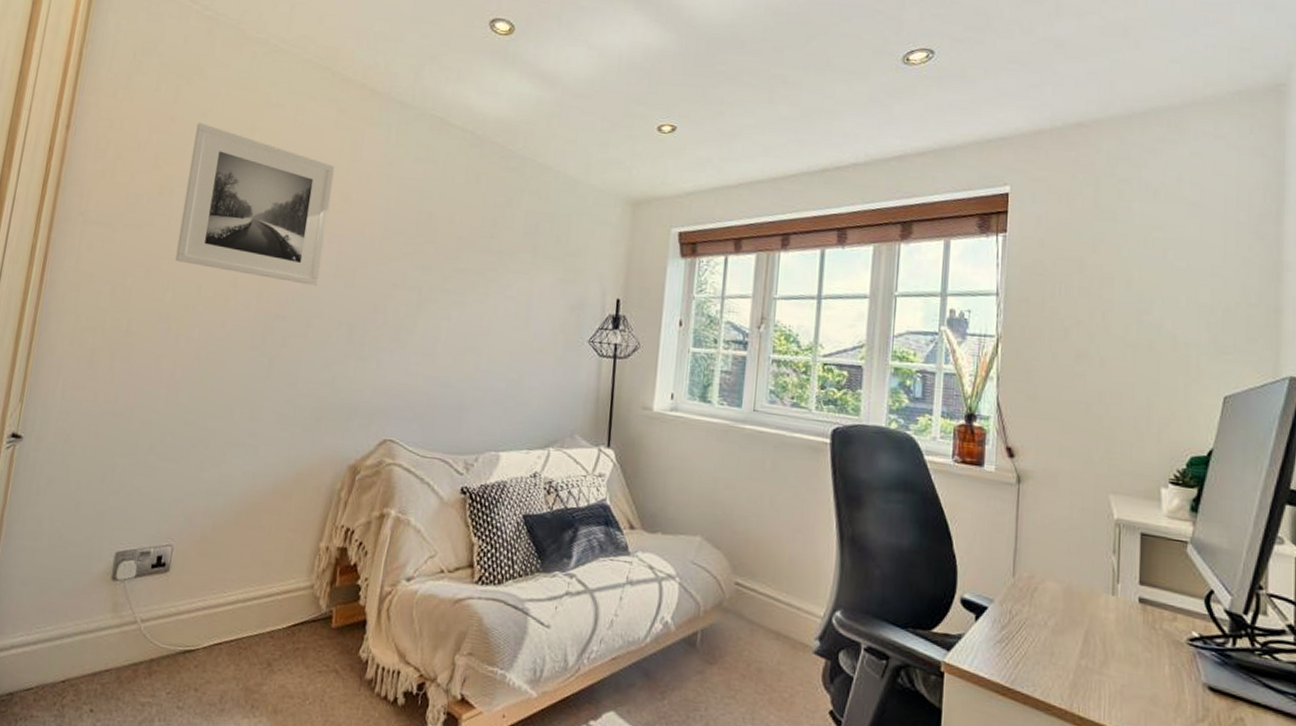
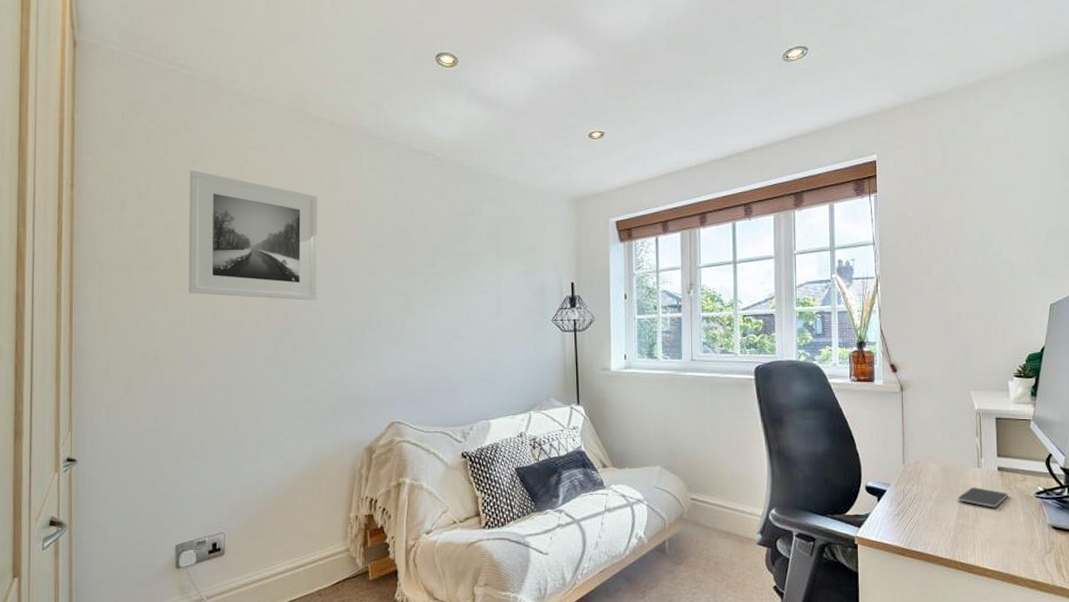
smartphone: none [1081,619,1152,651] -> present [957,487,1009,508]

